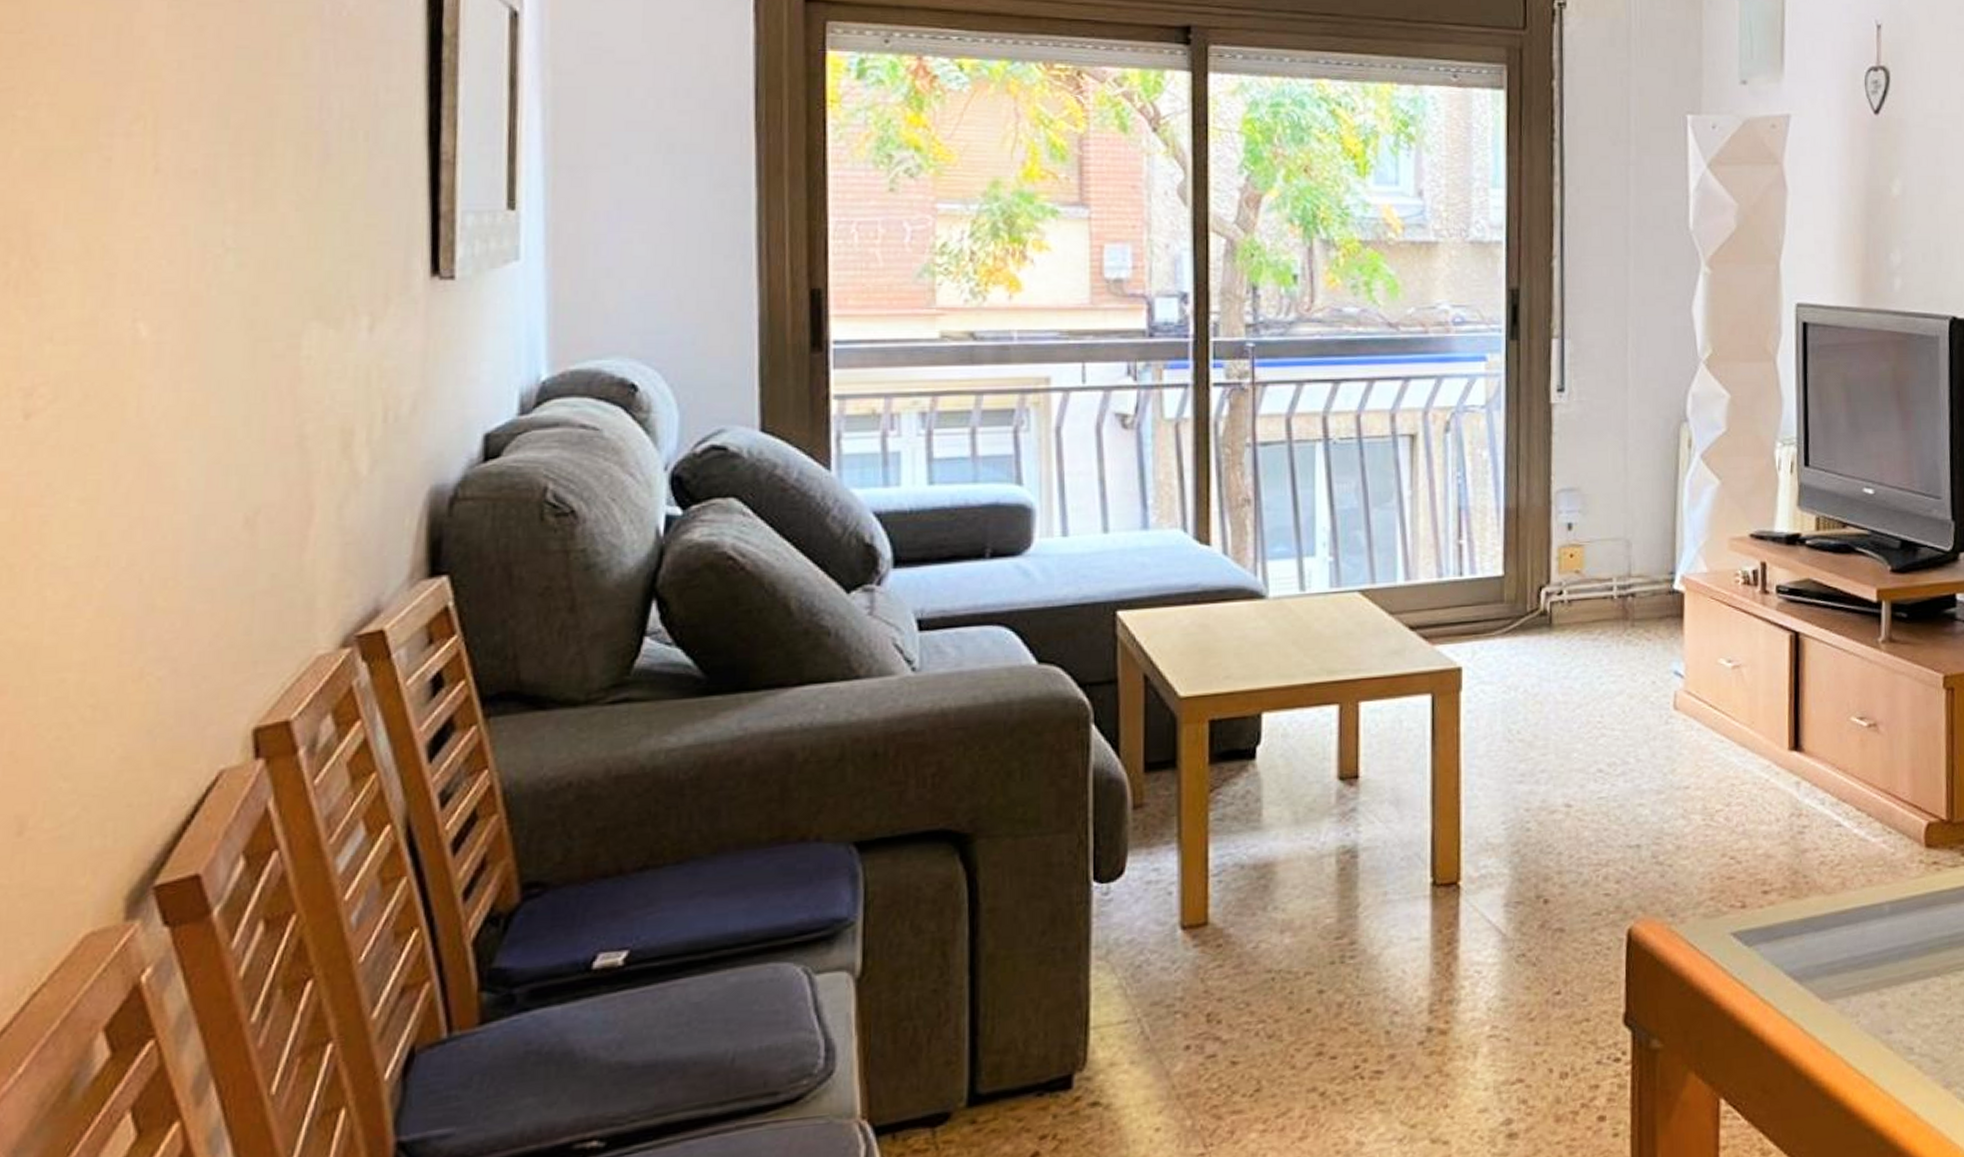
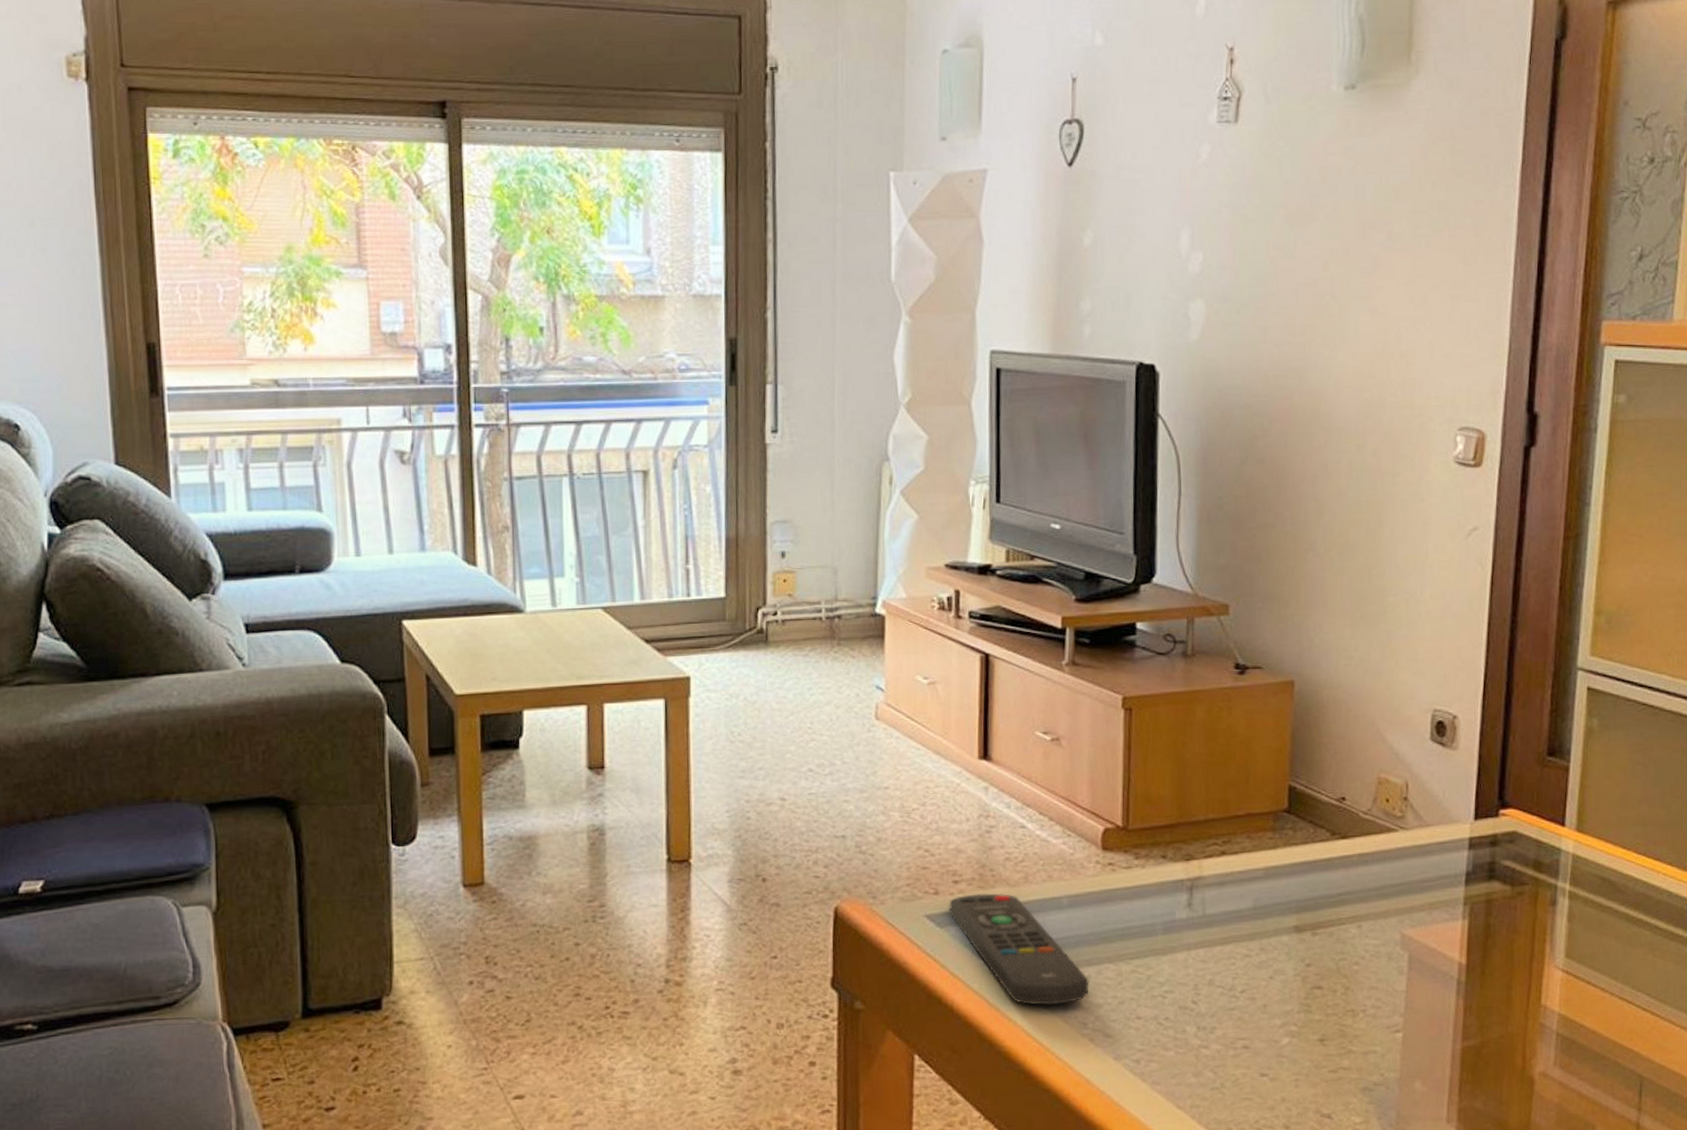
remote control: none [1757,903,1915,1031] -> present [948,893,1089,1005]

